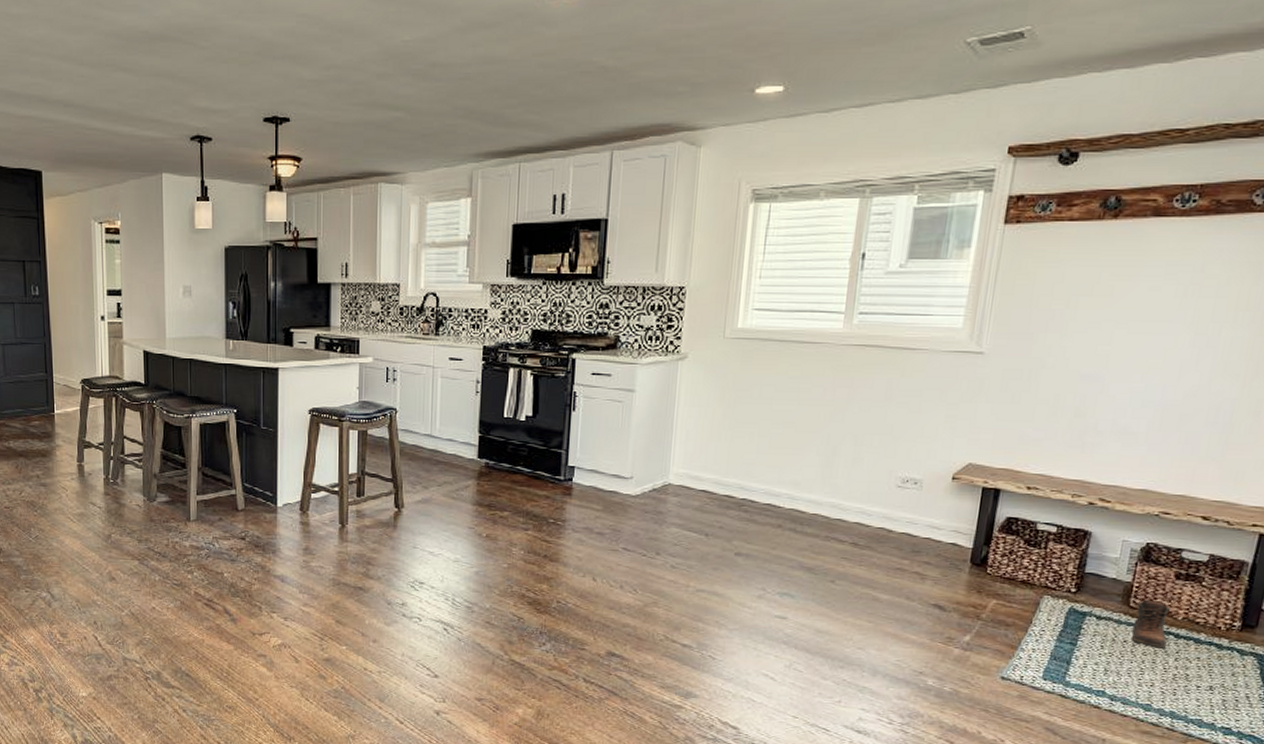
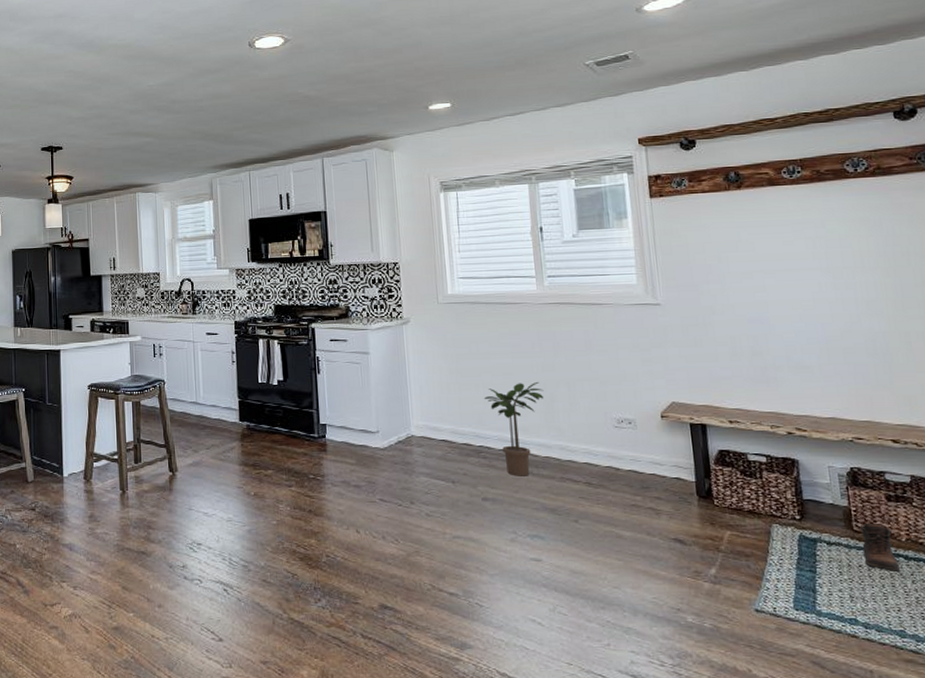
potted plant: none [758,432,827,533] -> present [485,381,544,476]

